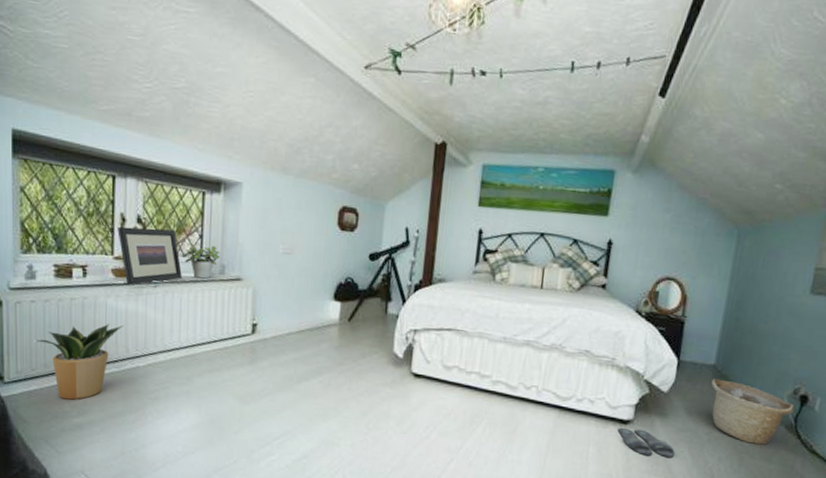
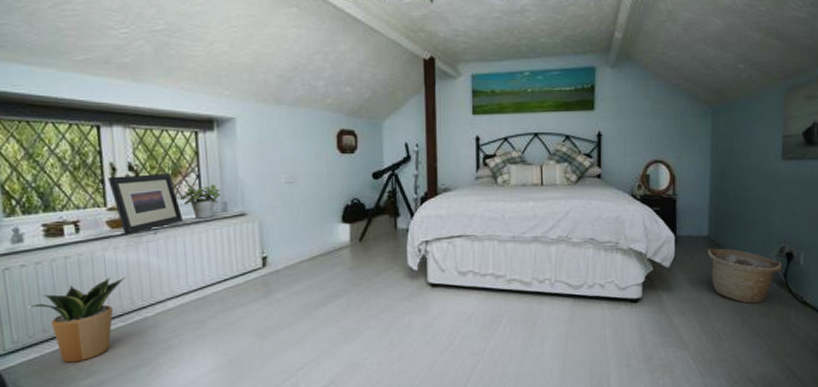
slippers: present [617,427,675,458] -> none [629,305,683,330]

